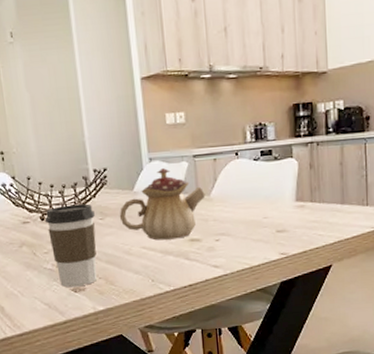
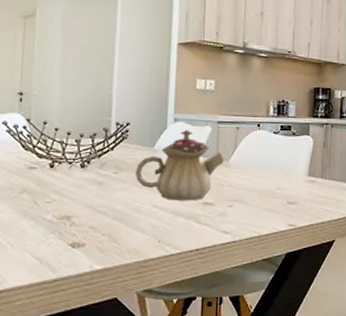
coffee cup: present [45,203,97,288] -> none [55,154,109,242]

